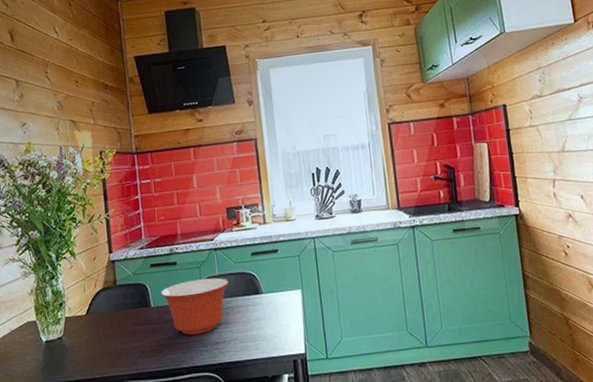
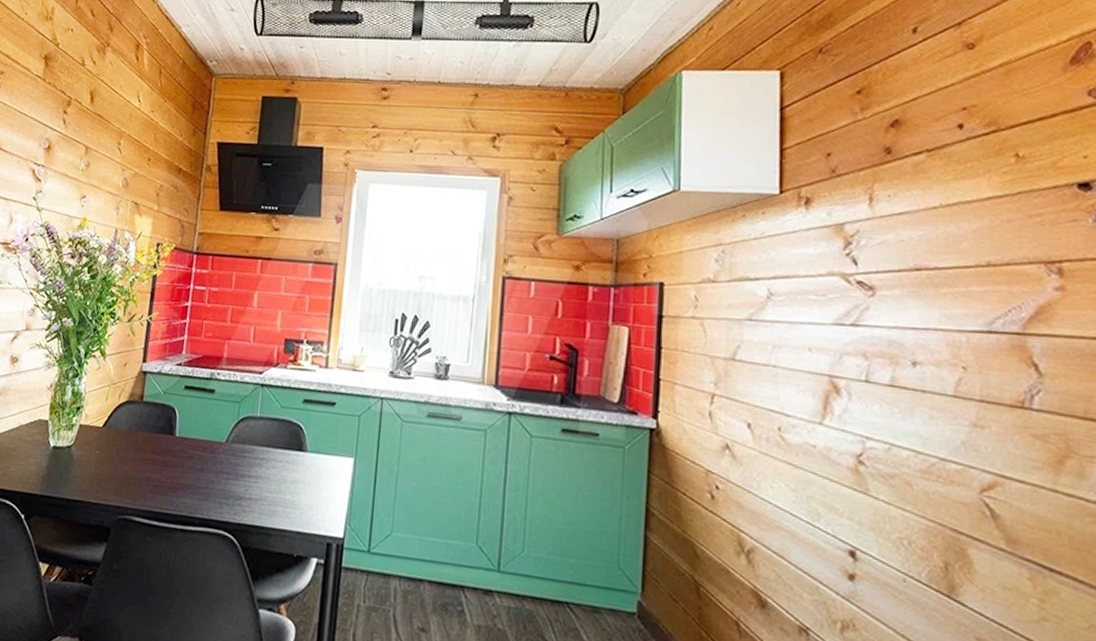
mixing bowl: present [160,277,229,335] -> none [189,415,270,483]

